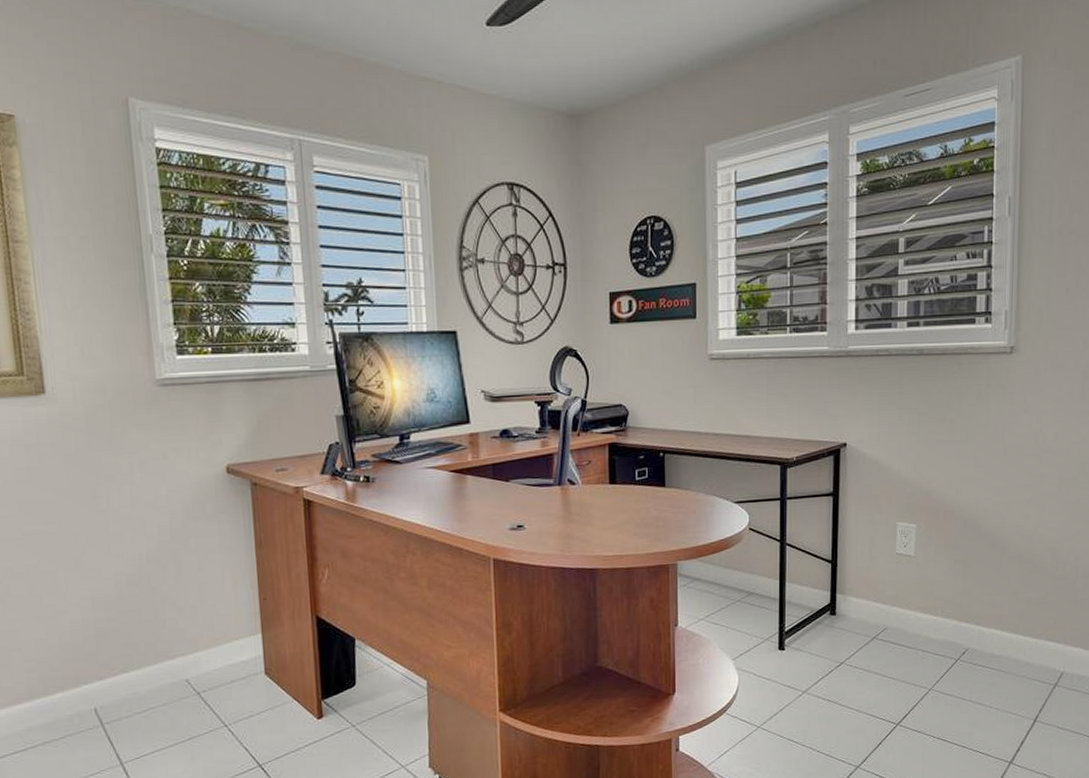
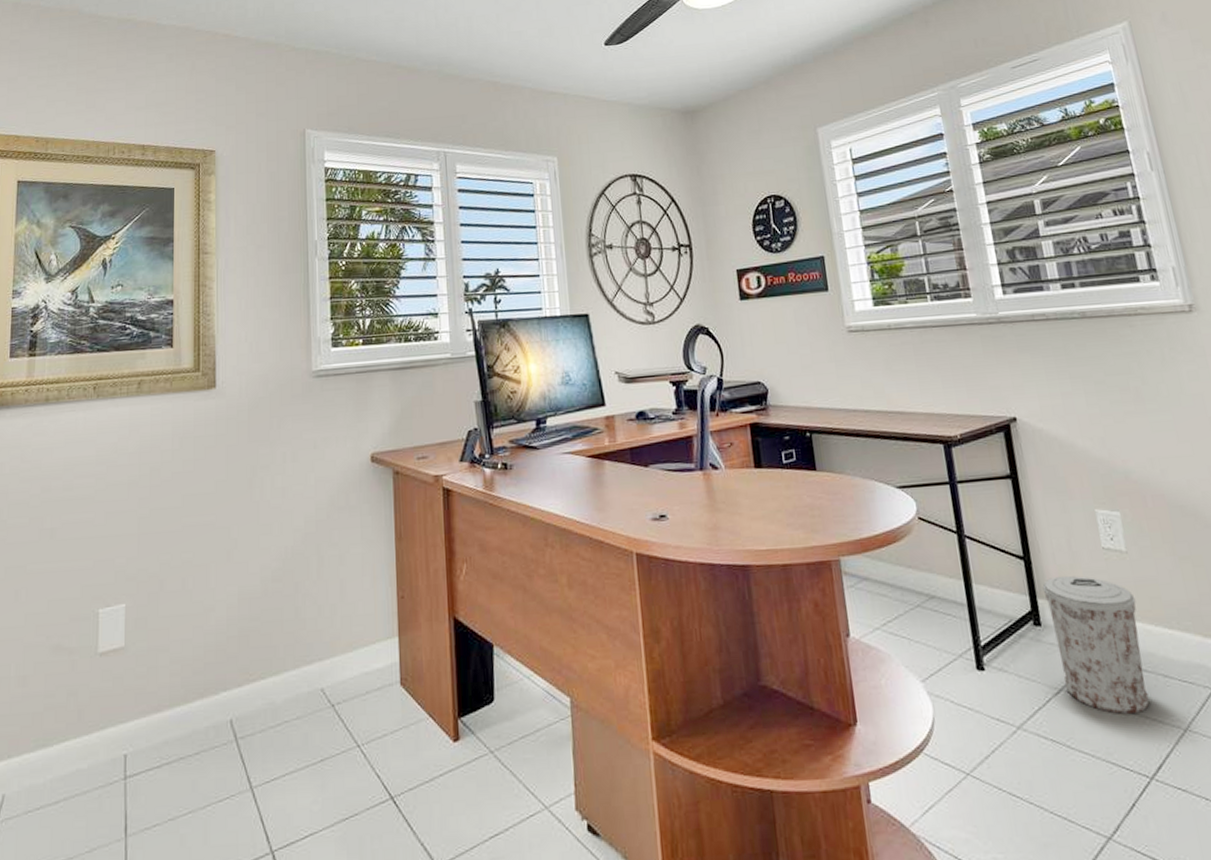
trash can: none [842,576,914,680] -> present [1042,576,1149,714]

